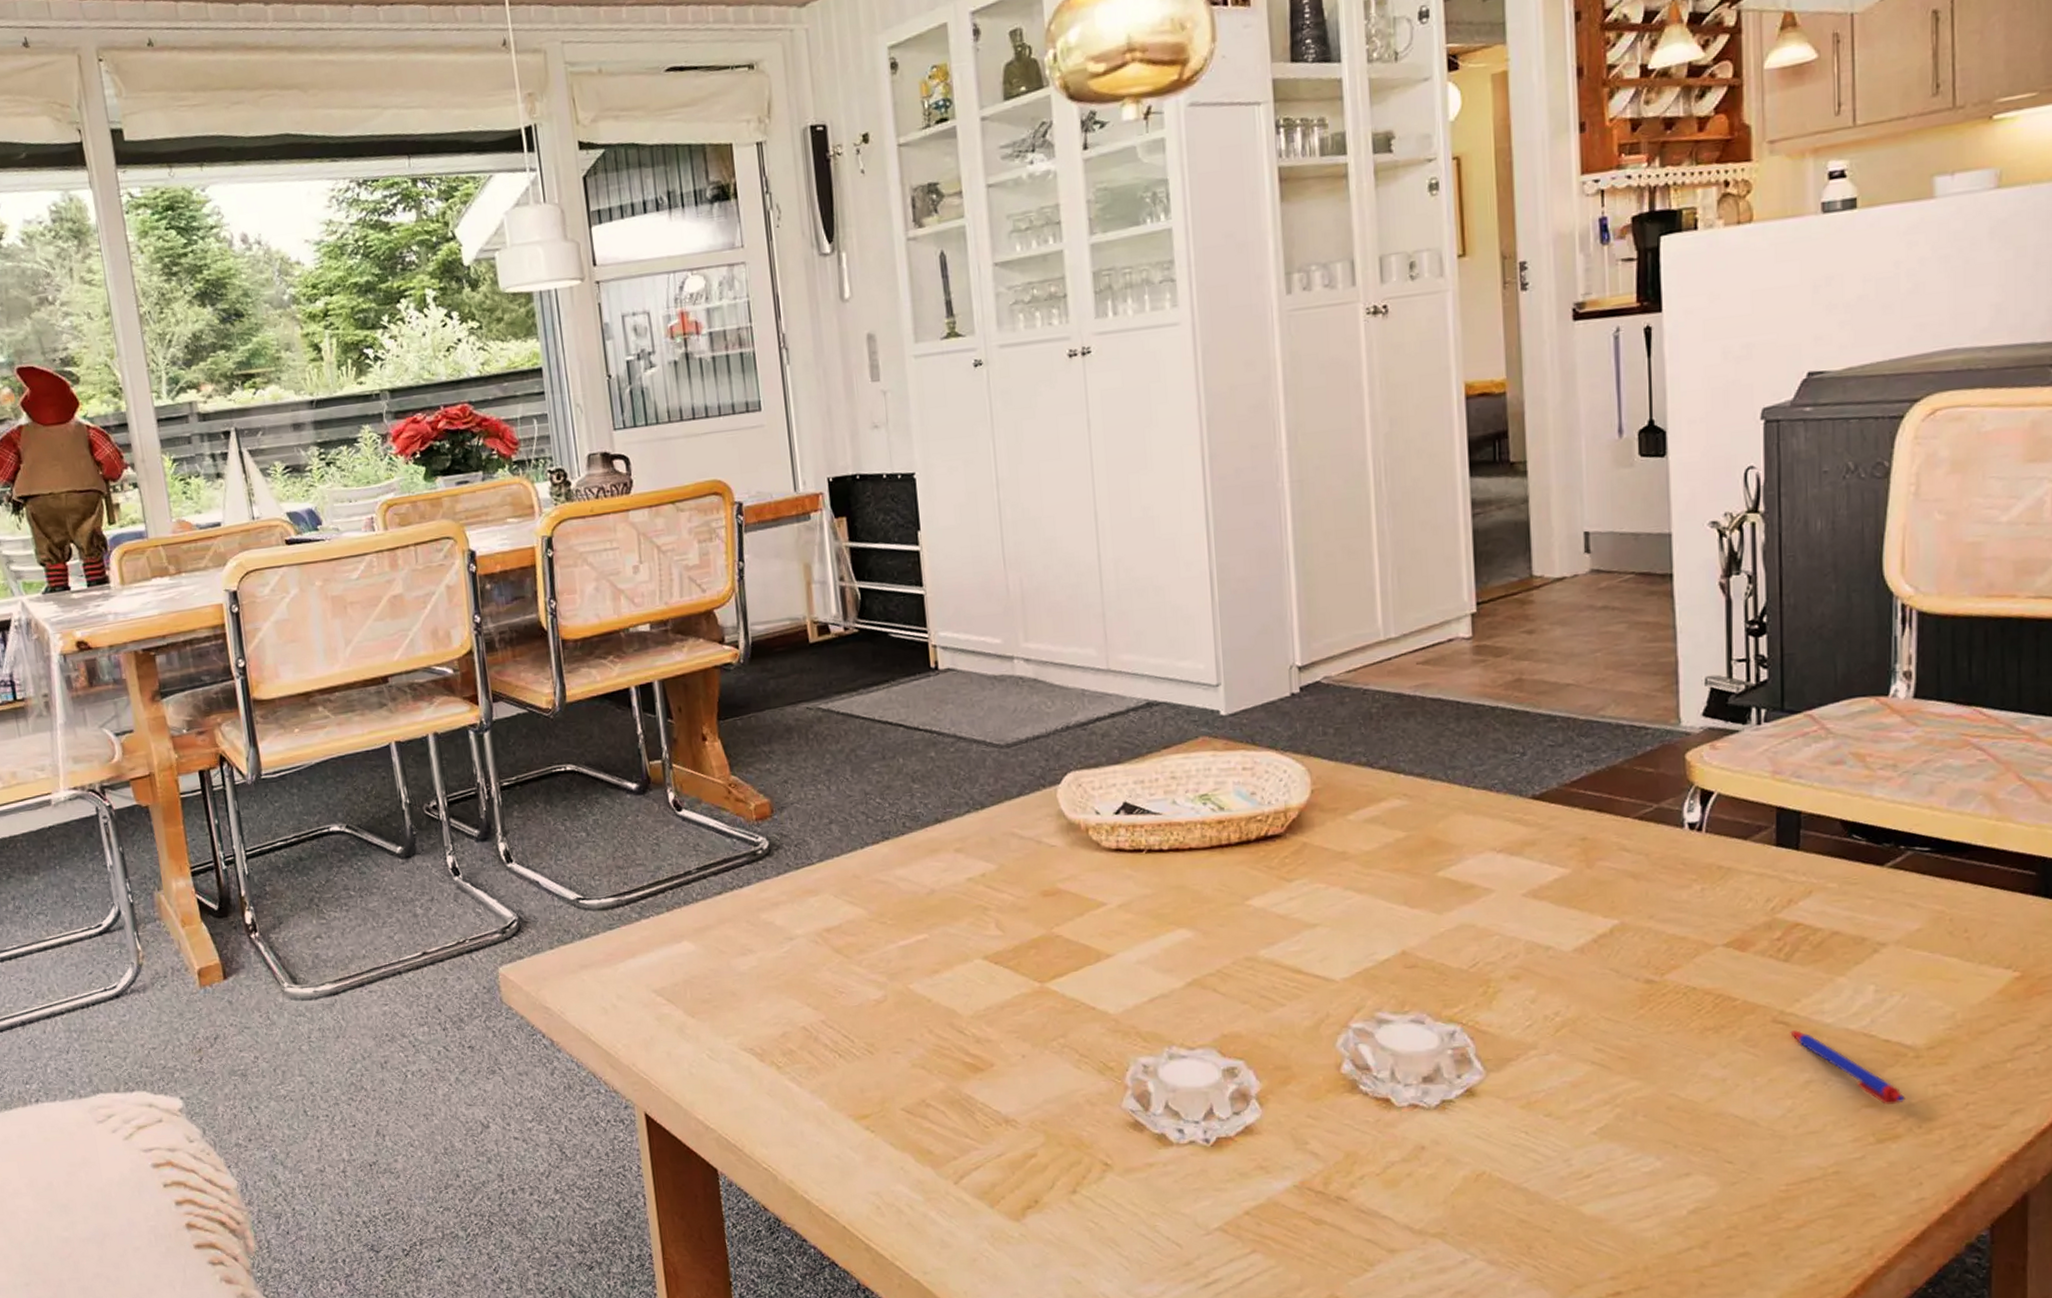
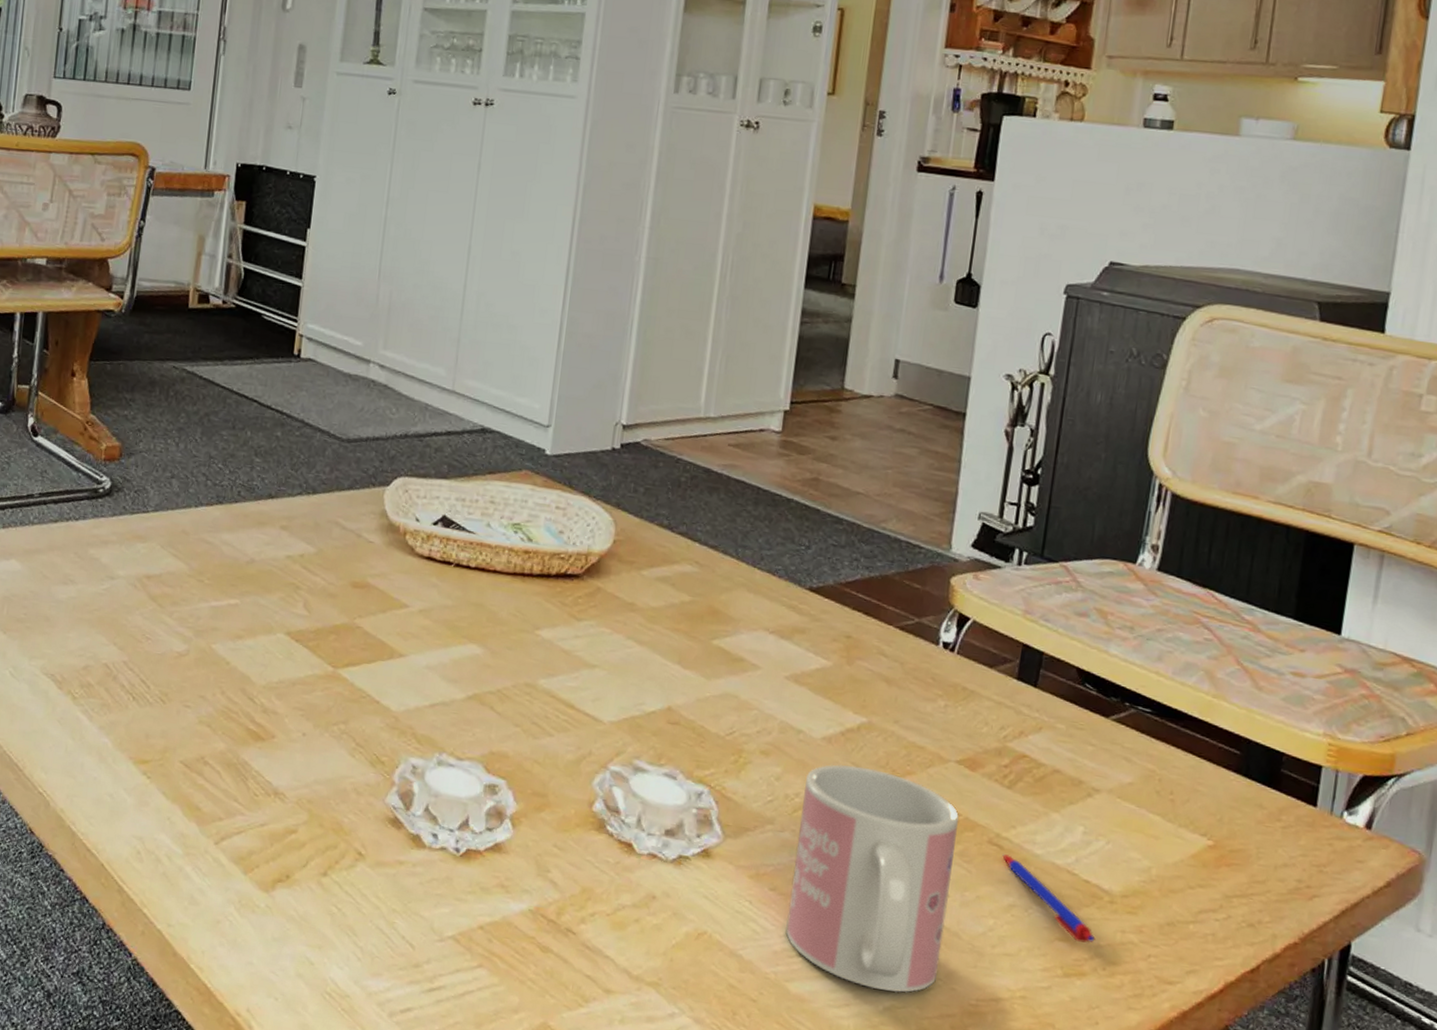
mug: none [1564,970,1740,1196] -> present [786,764,959,993]

